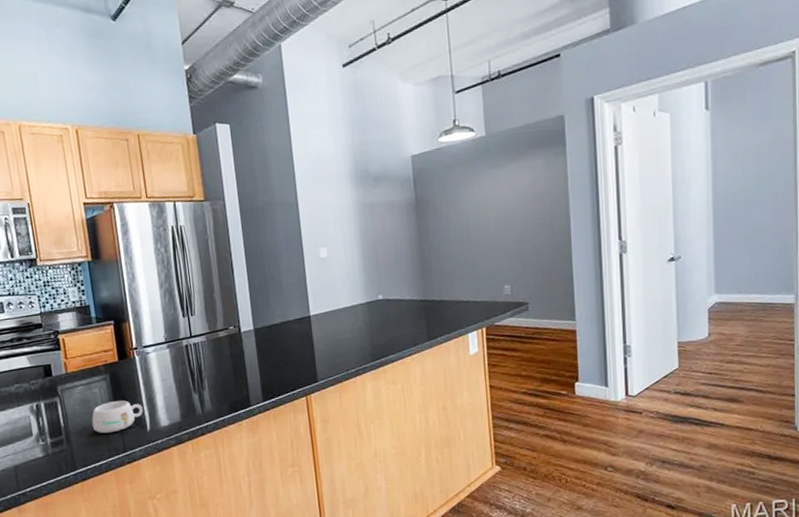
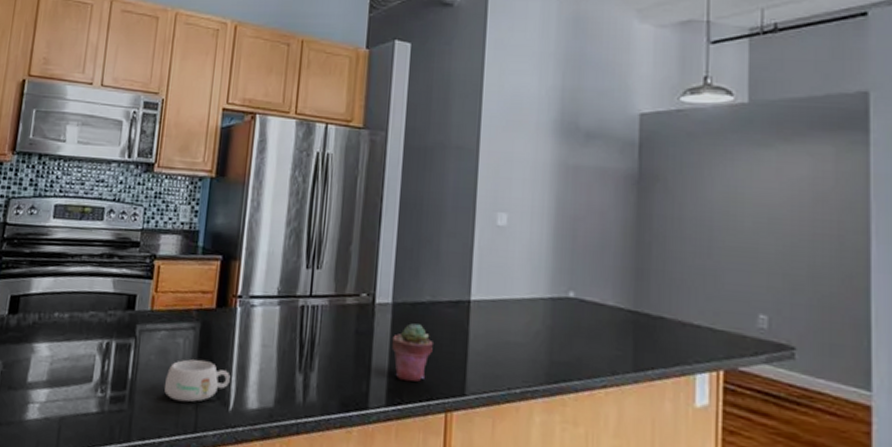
potted succulent: none [259,340,289,381] -> present [392,323,433,382]

